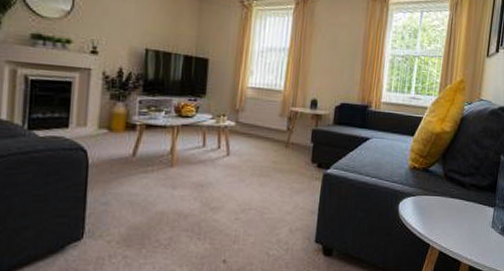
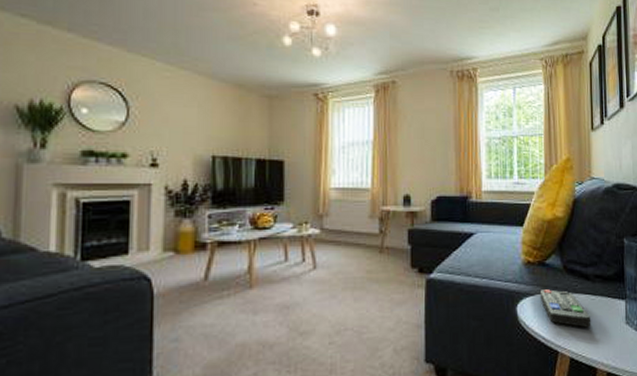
remote control: none [420,192,462,228] -> present [539,289,592,328]

